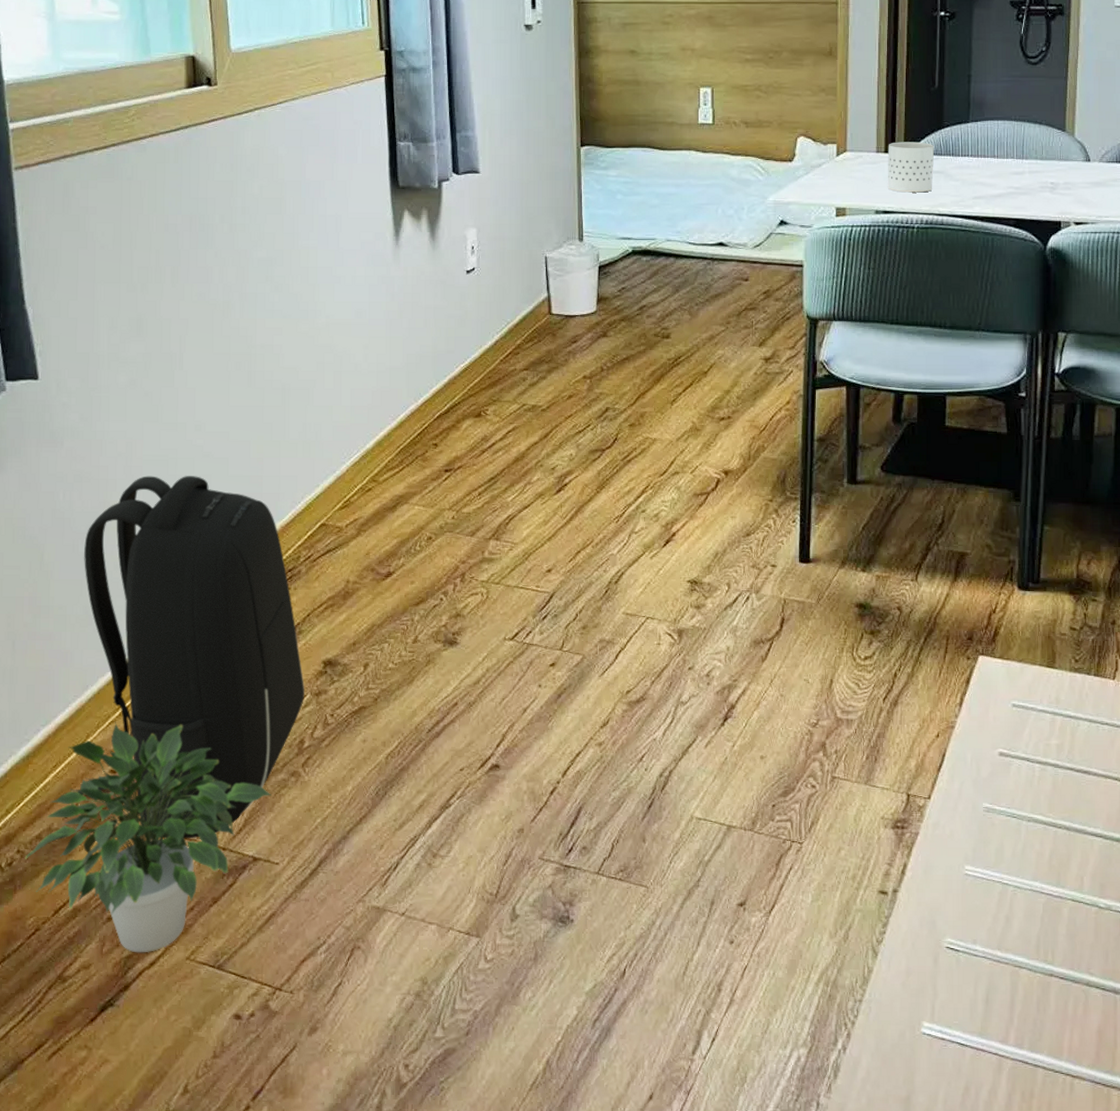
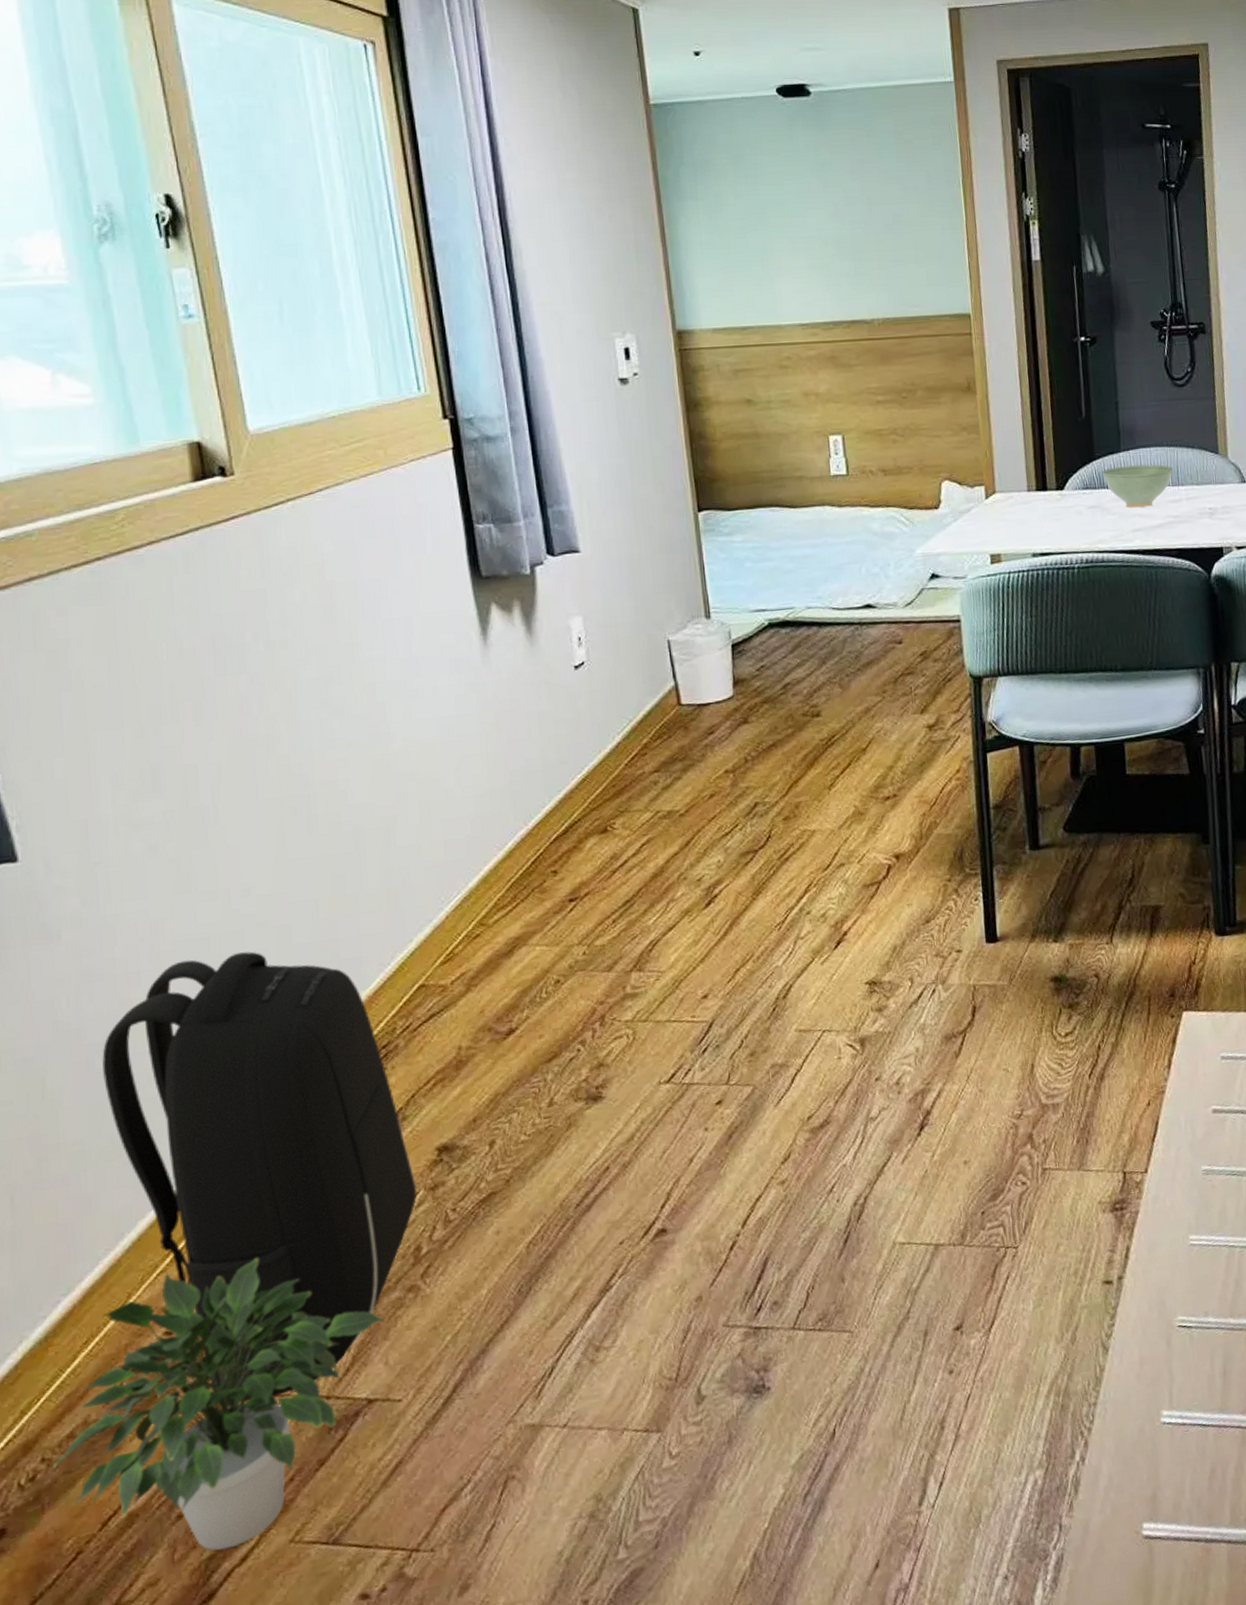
mug: present [887,142,935,193] -> none [1039,476,1090,532]
bowl: none [949,136,1019,176] -> present [1102,464,1173,508]

